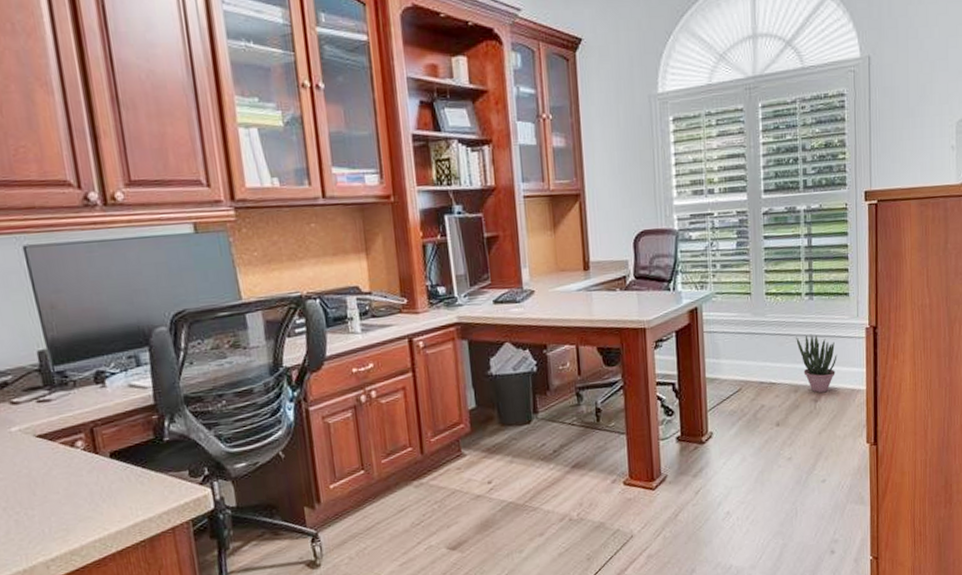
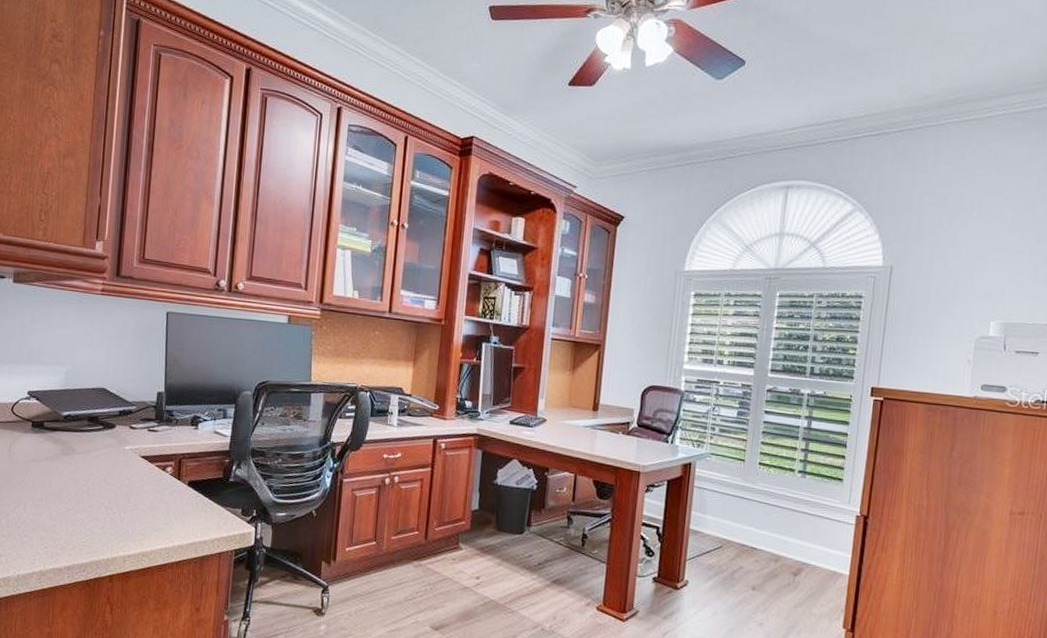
potted plant: present [796,334,837,393] -> none [783,509,823,569]

